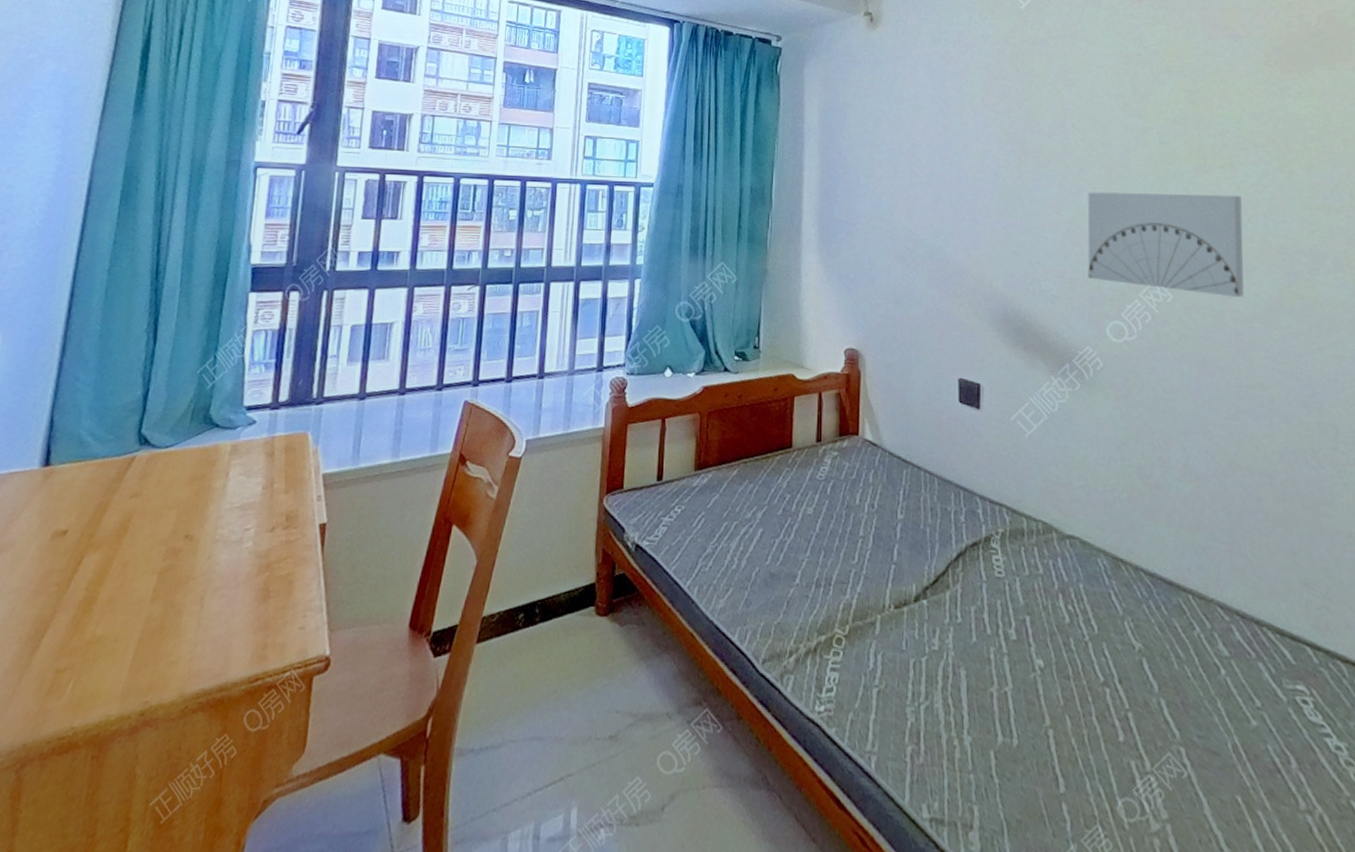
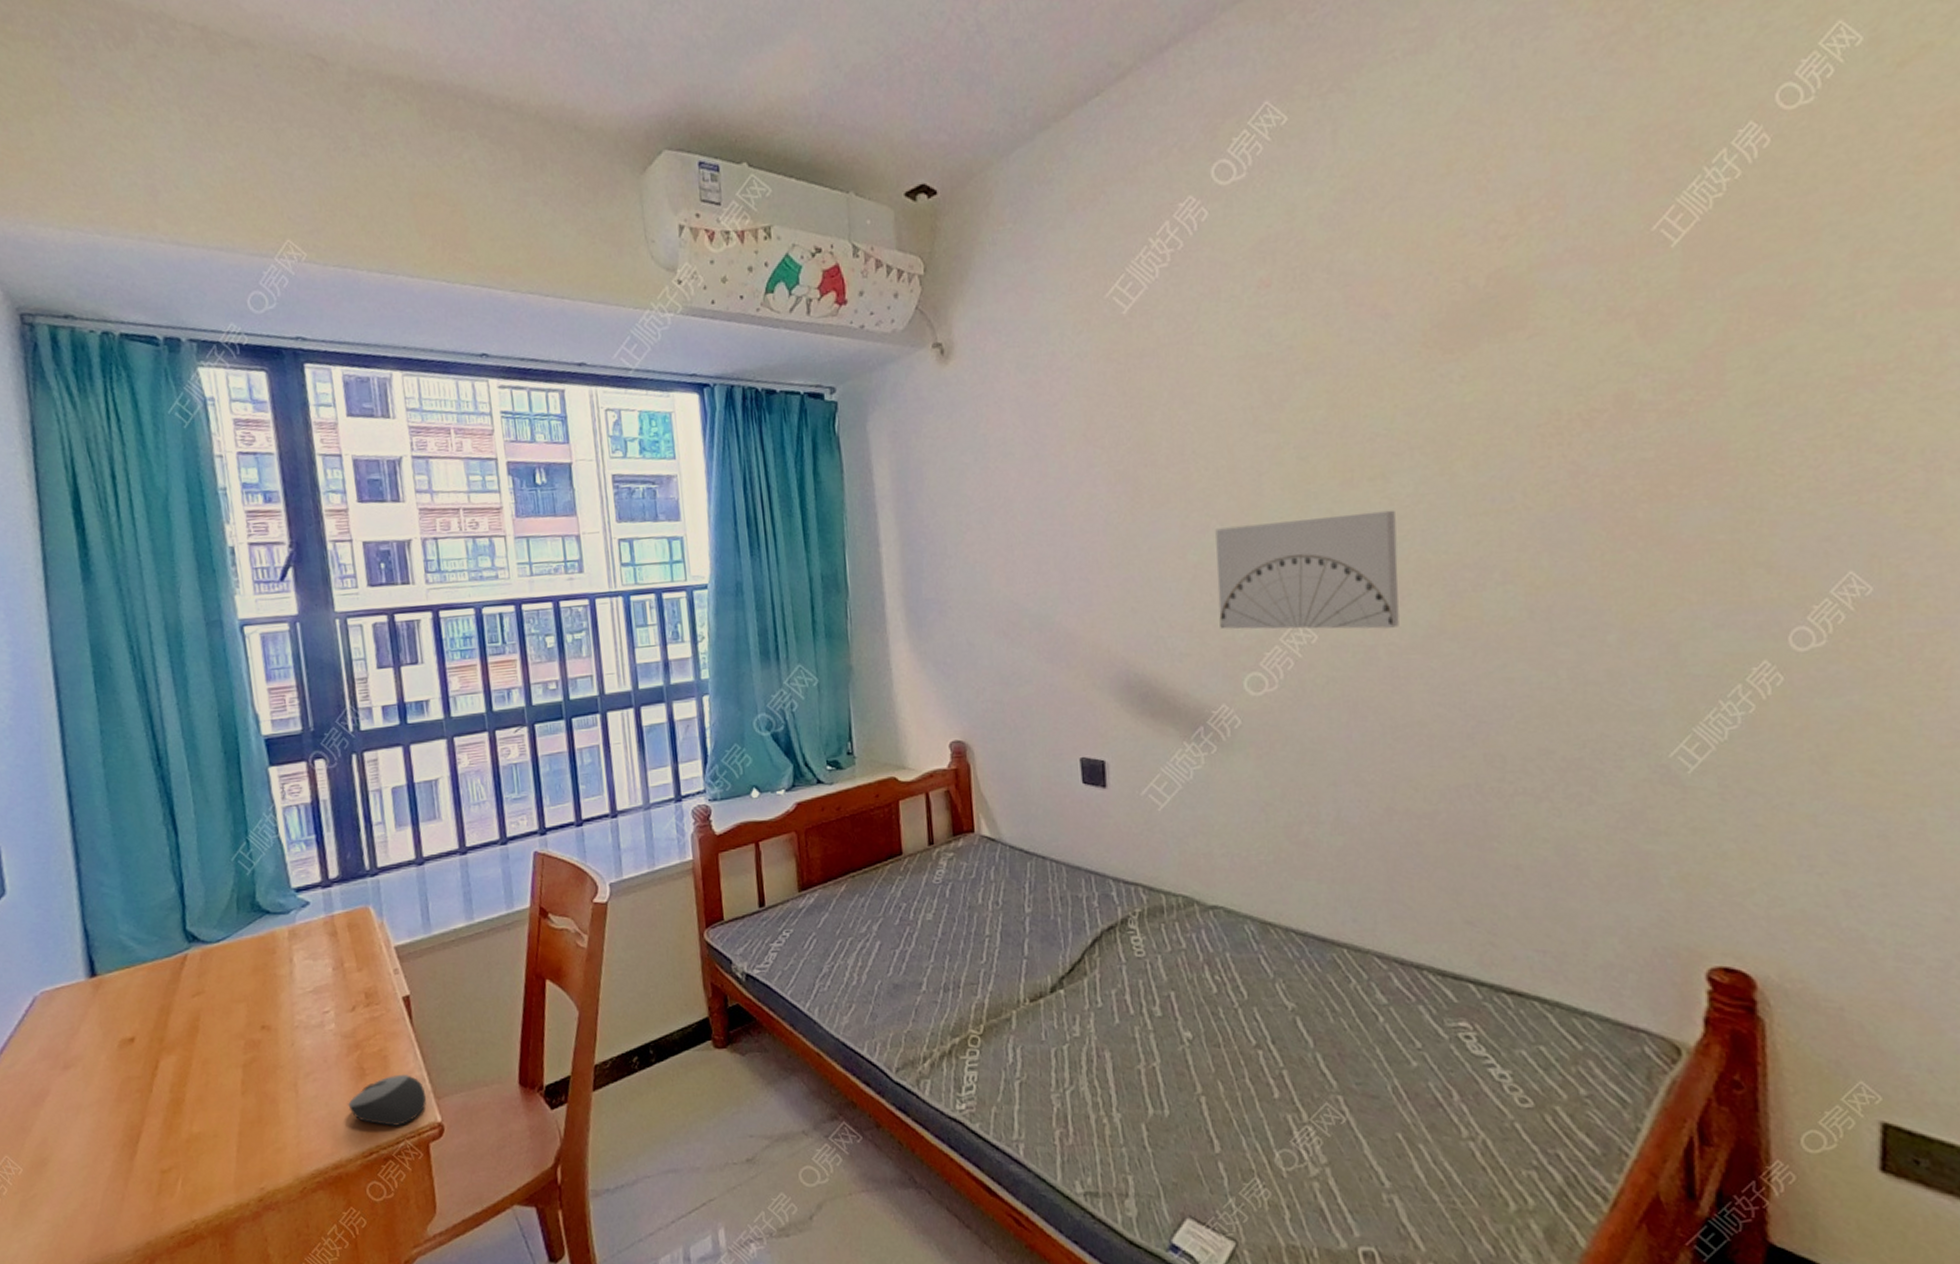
computer mouse: none [246,601,321,655] -> present [348,1075,427,1127]

